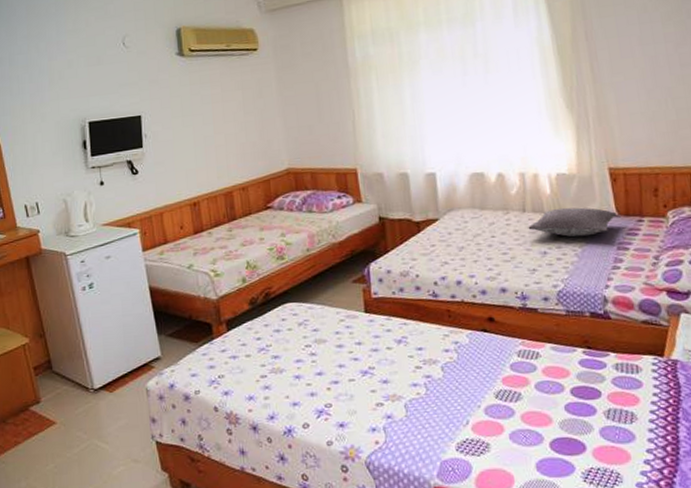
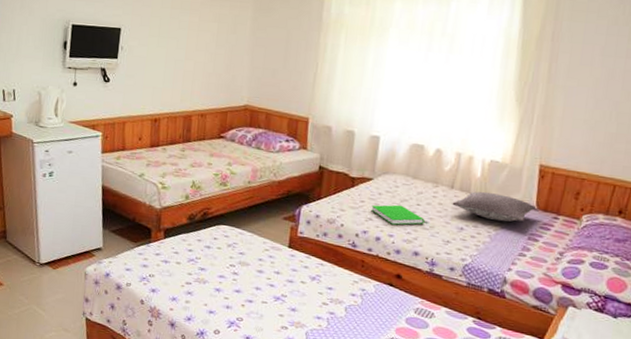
book: none [444,241,504,264] -> present [371,204,425,225]

